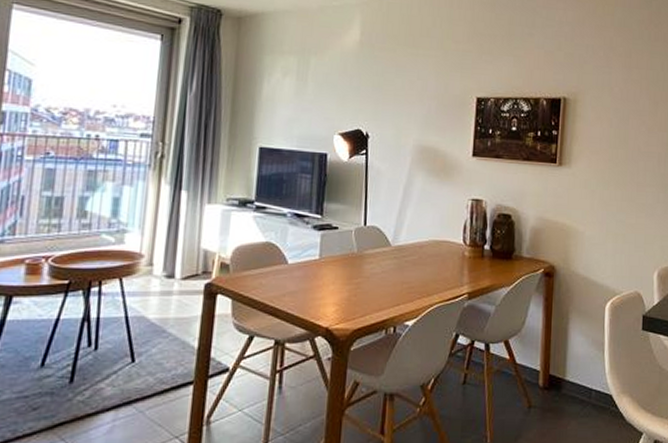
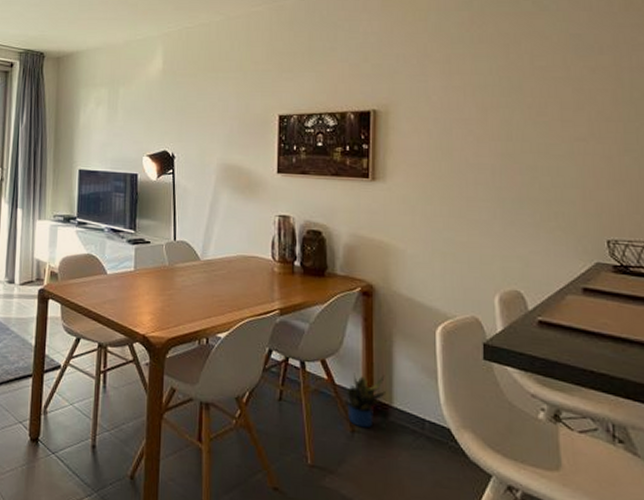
potted plant: none [525,351,561,403] -> present [345,373,387,428]

